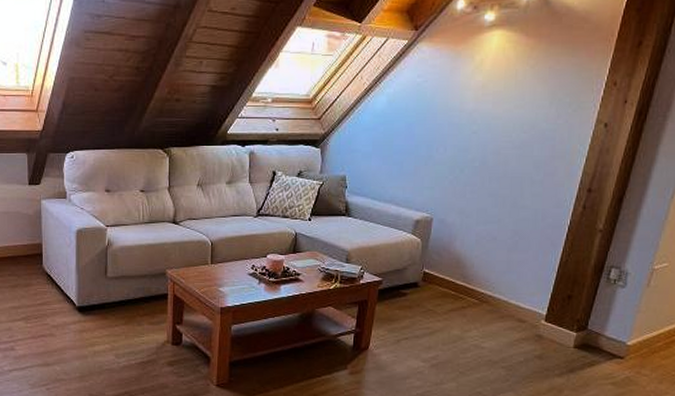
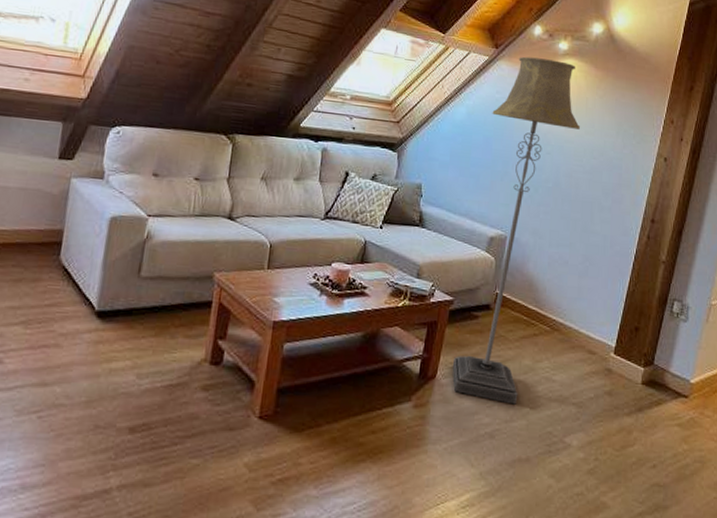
floor lamp: none [383,34,509,369] -> present [452,56,580,405]

